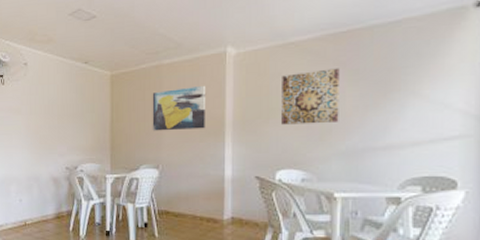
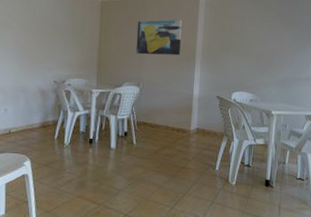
wall art: present [282,68,340,125] -> none [238,17,281,58]

